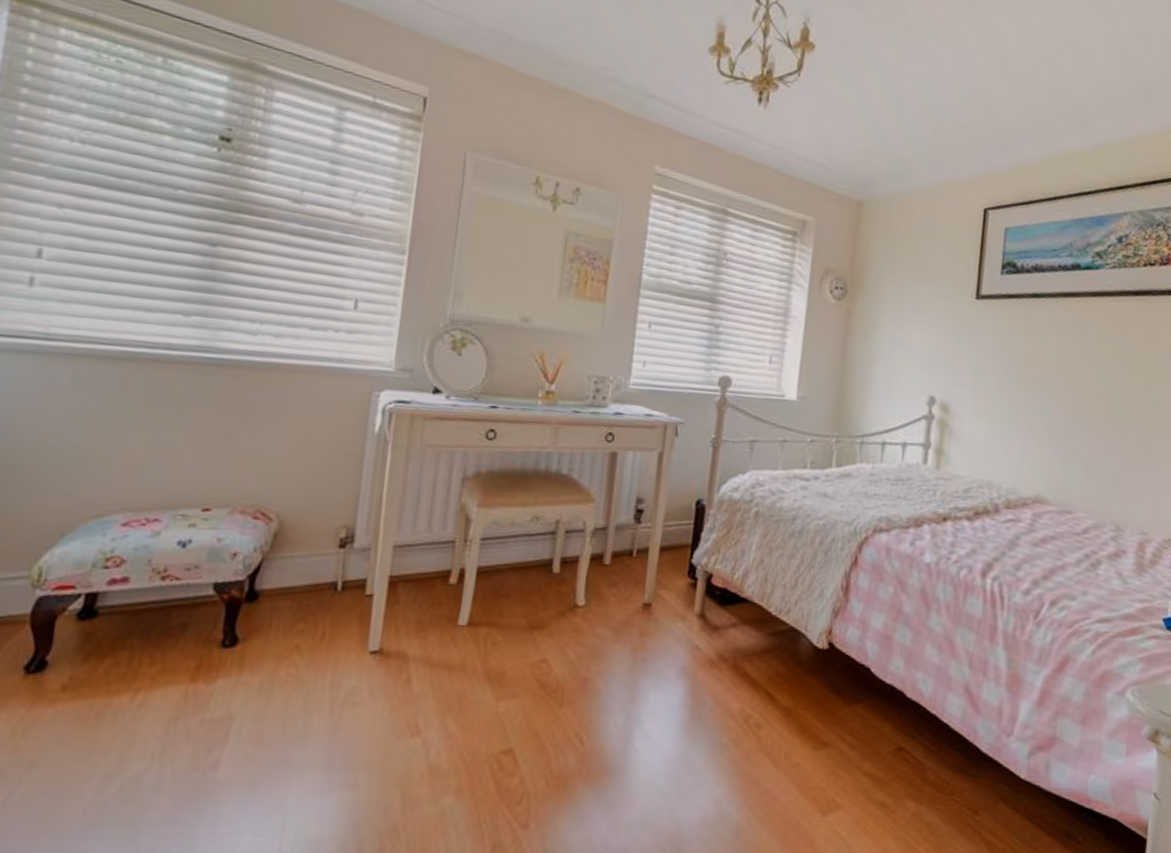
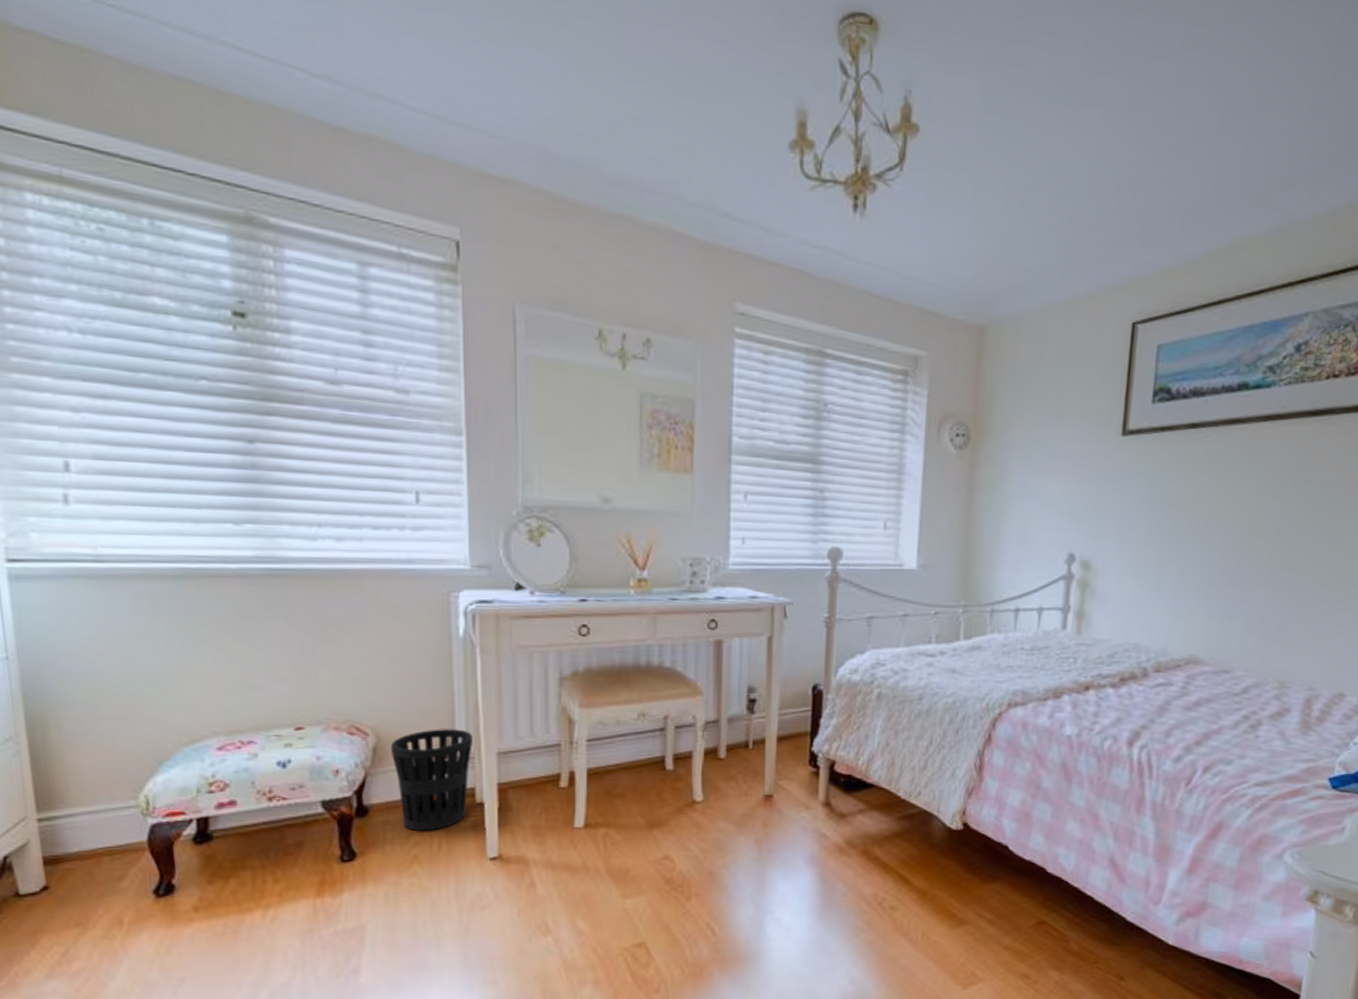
wastebasket: none [290,518,372,620] -> present [390,729,473,831]

